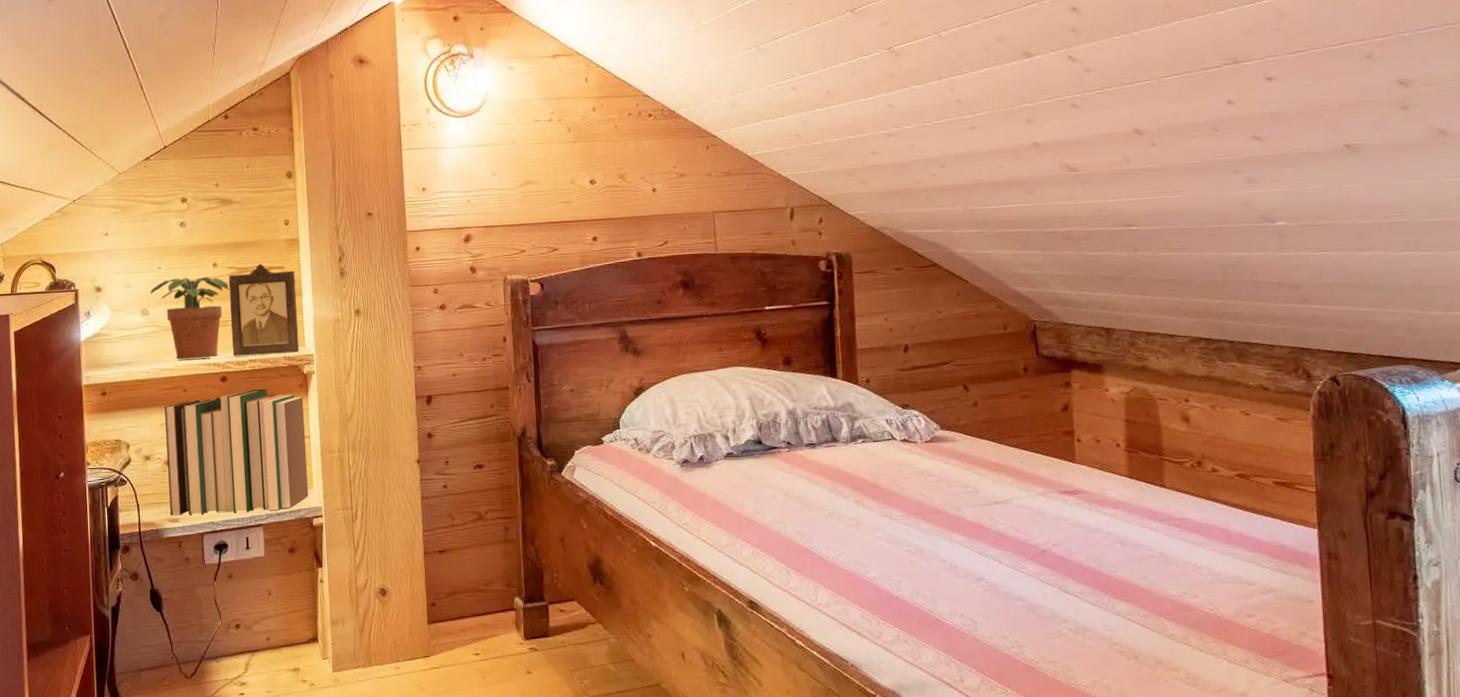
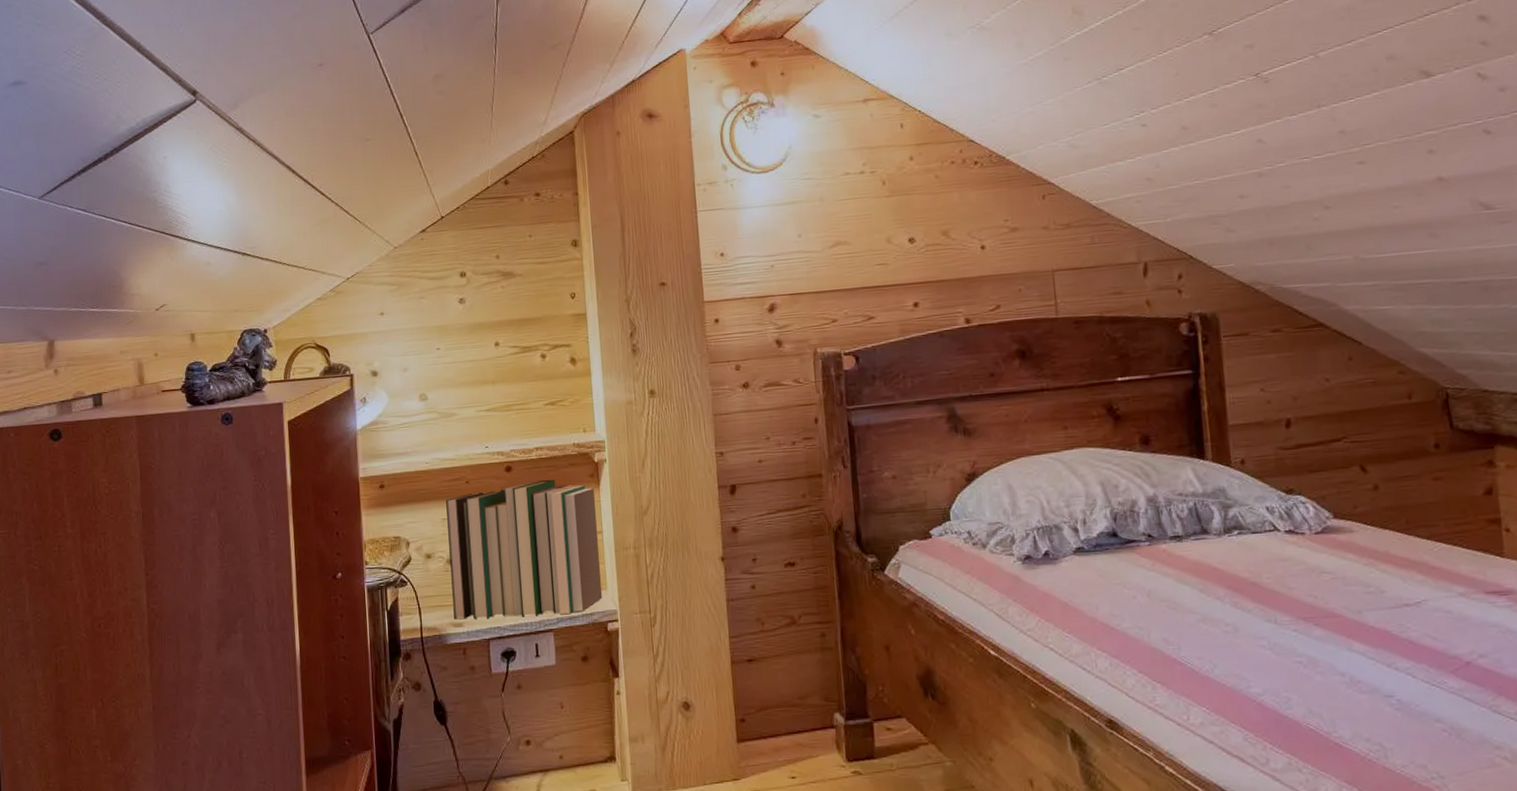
potted plant: present [150,277,230,360] -> none [429,357,513,449]
photo frame: present [228,263,300,356] -> none [511,341,590,444]

